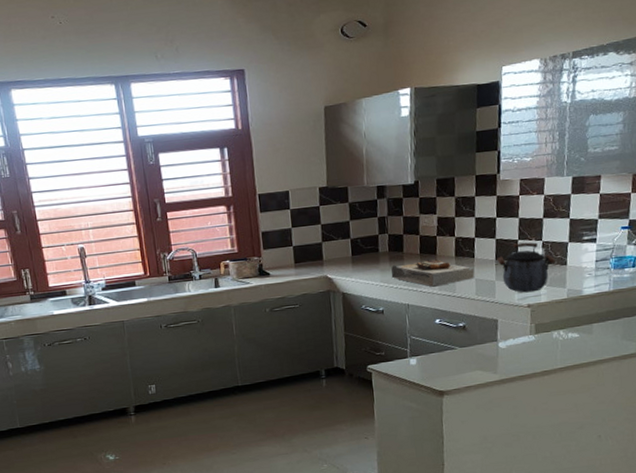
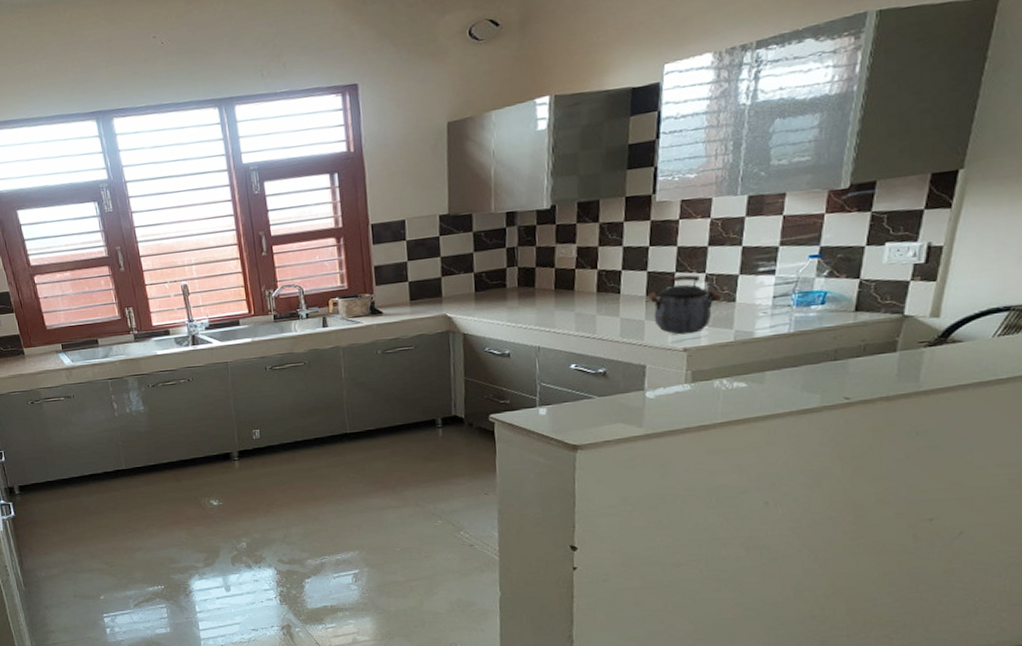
toast: present [391,259,474,287] -> none [519,295,619,328]

